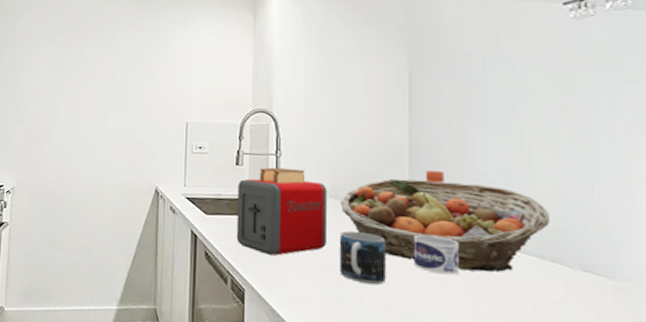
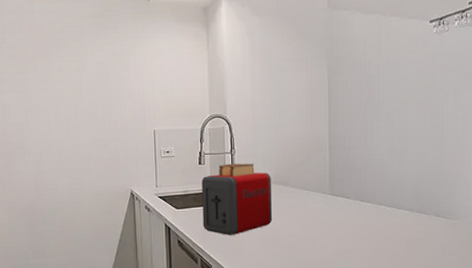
fruit basket: present [339,178,549,273] -> none [280,162,417,226]
mug: present [340,231,386,284] -> none [282,208,314,246]
water bottle: present [413,170,460,275] -> none [332,155,363,232]

